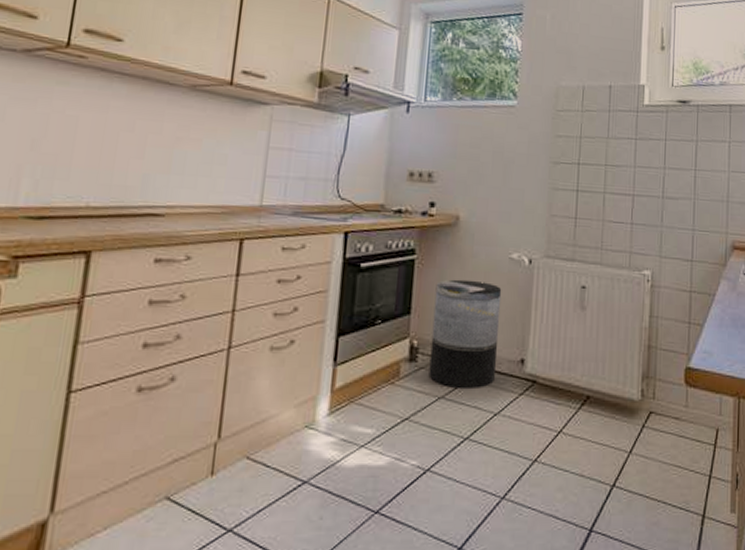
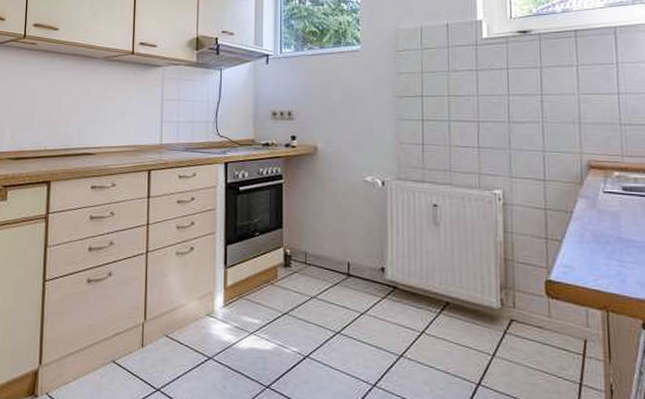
trash can: present [428,279,502,390] -> none [301,199,360,292]

